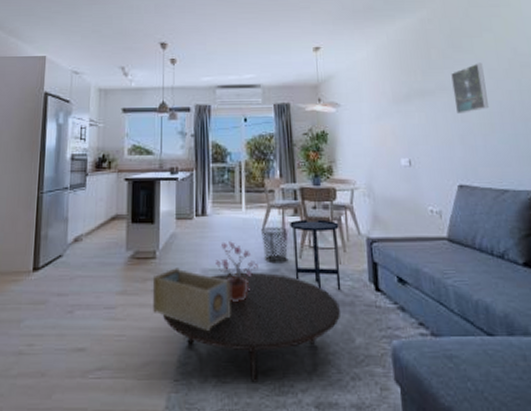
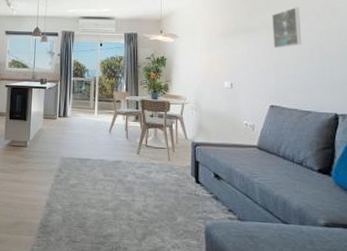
decorative box: present [152,268,231,330] -> none [23,155,82,203]
table: present [162,272,341,383] -> none [30,161,168,244]
potted plant: present [216,241,258,301] -> none [72,137,105,183]
waste bin: present [261,227,289,264] -> none [109,129,130,157]
side table: present [290,219,341,291] -> none [131,124,170,181]

